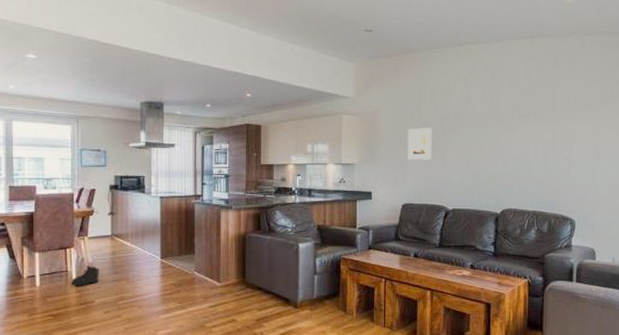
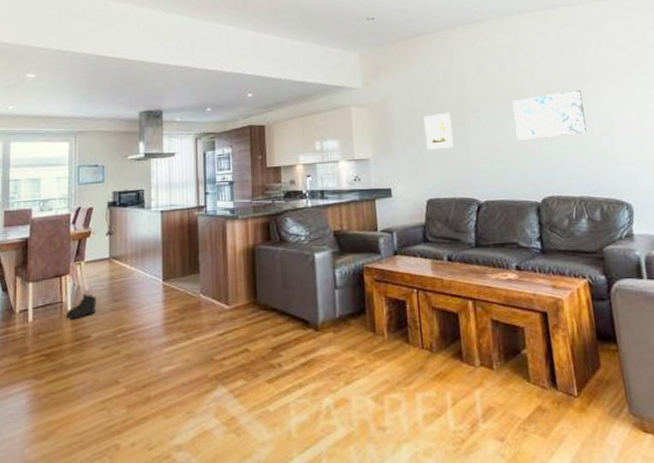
wall art: none [488,117,550,158] -> present [512,90,587,140]

